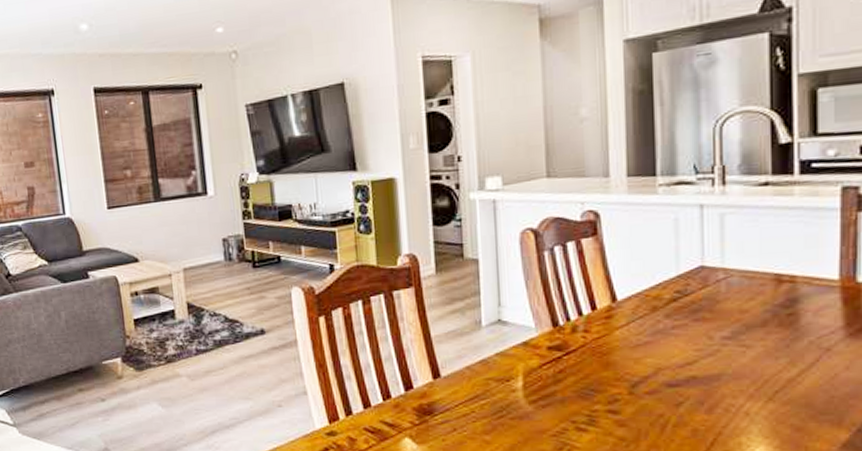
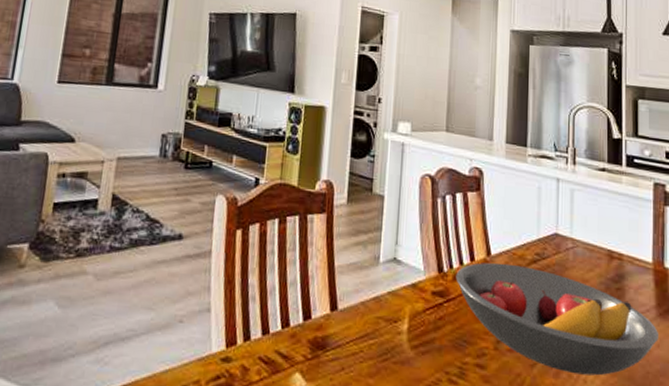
fruit bowl: none [574,306,847,408] -> present [455,262,658,376]

